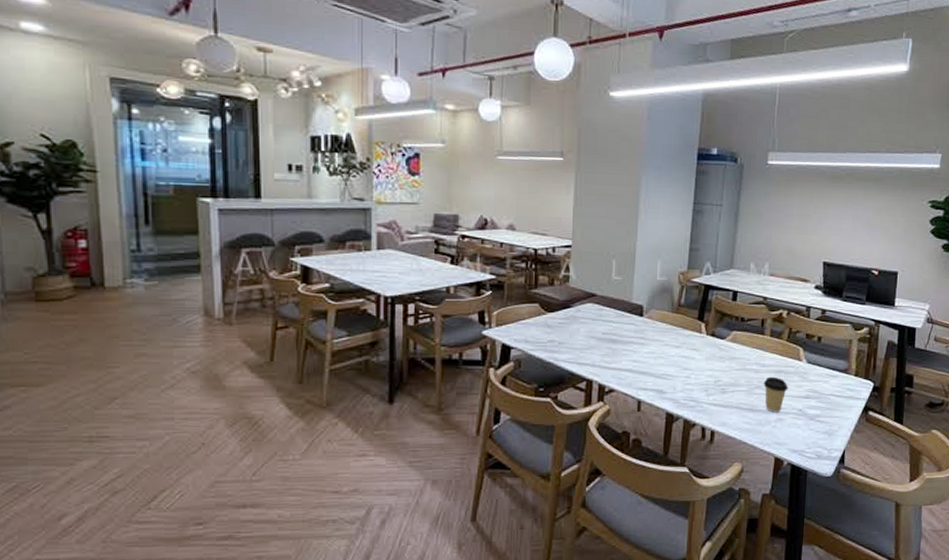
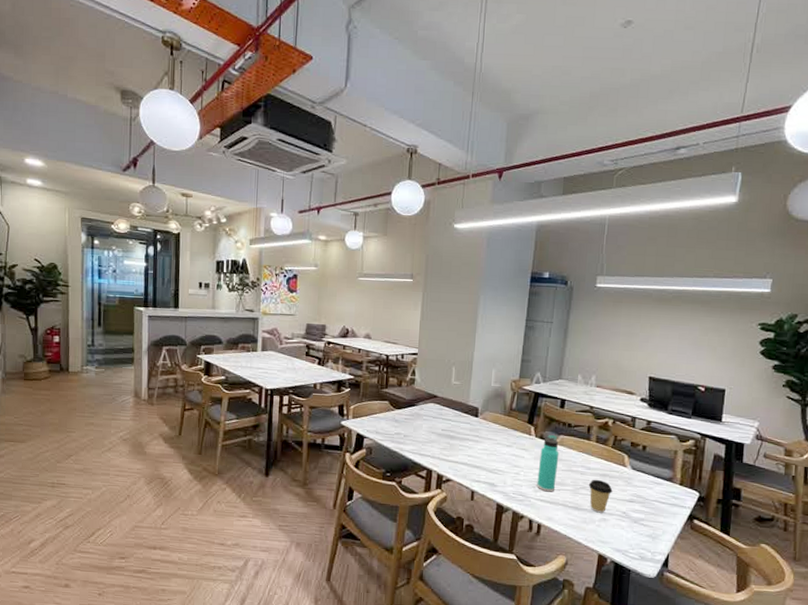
thermos bottle: none [709,330,732,395] -> present [537,434,559,492]

